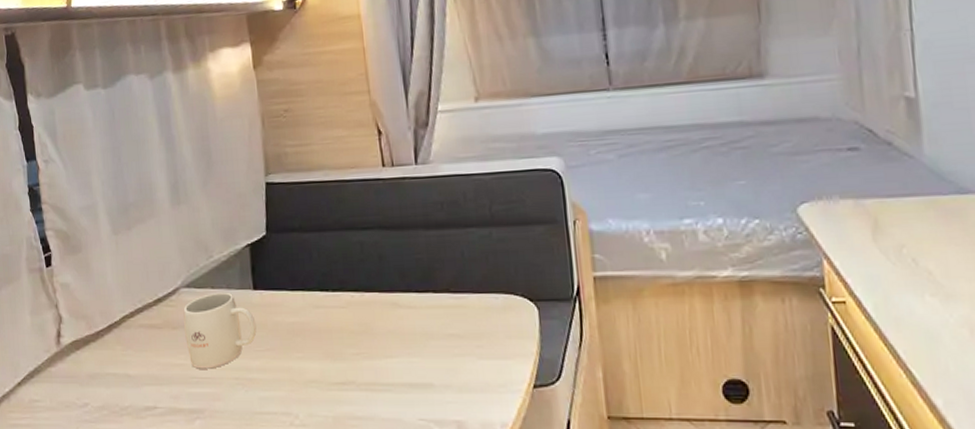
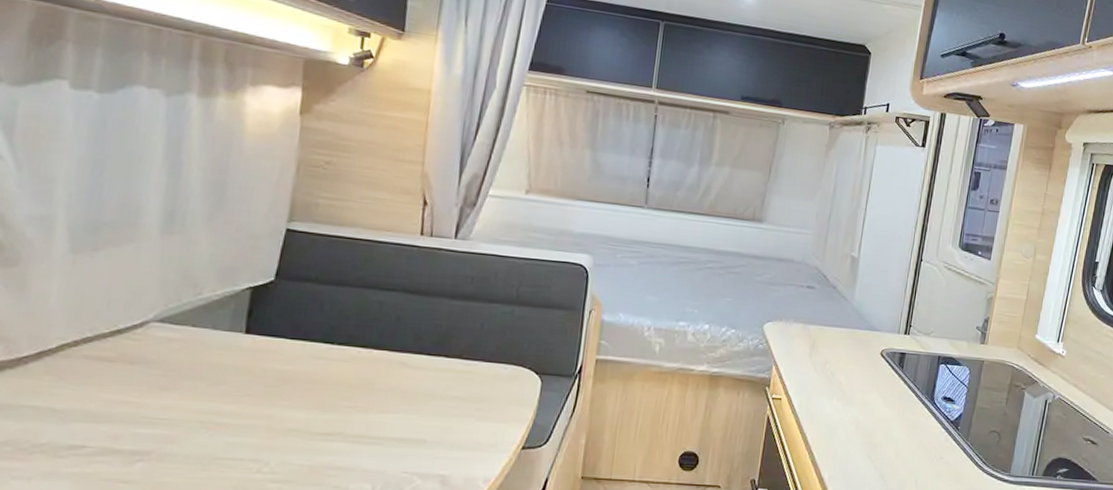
mug: present [183,292,257,369] -> none [144,331,240,410]

